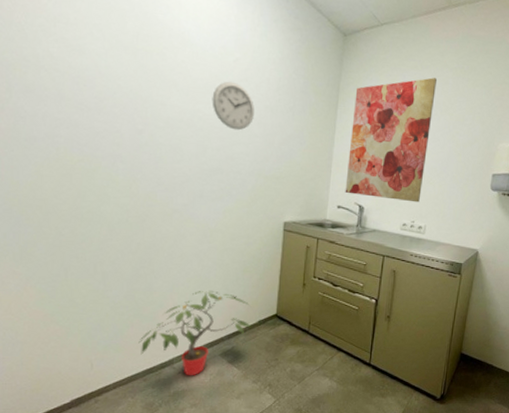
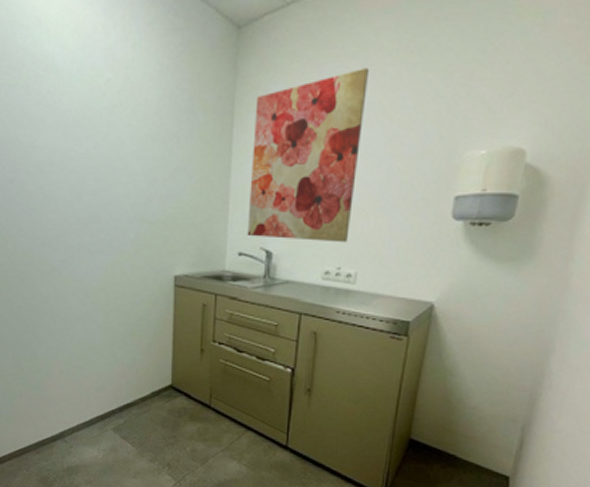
potted plant: present [138,290,251,376] -> none [28,357,143,451]
wall clock: present [212,81,254,131] -> none [83,109,132,169]

